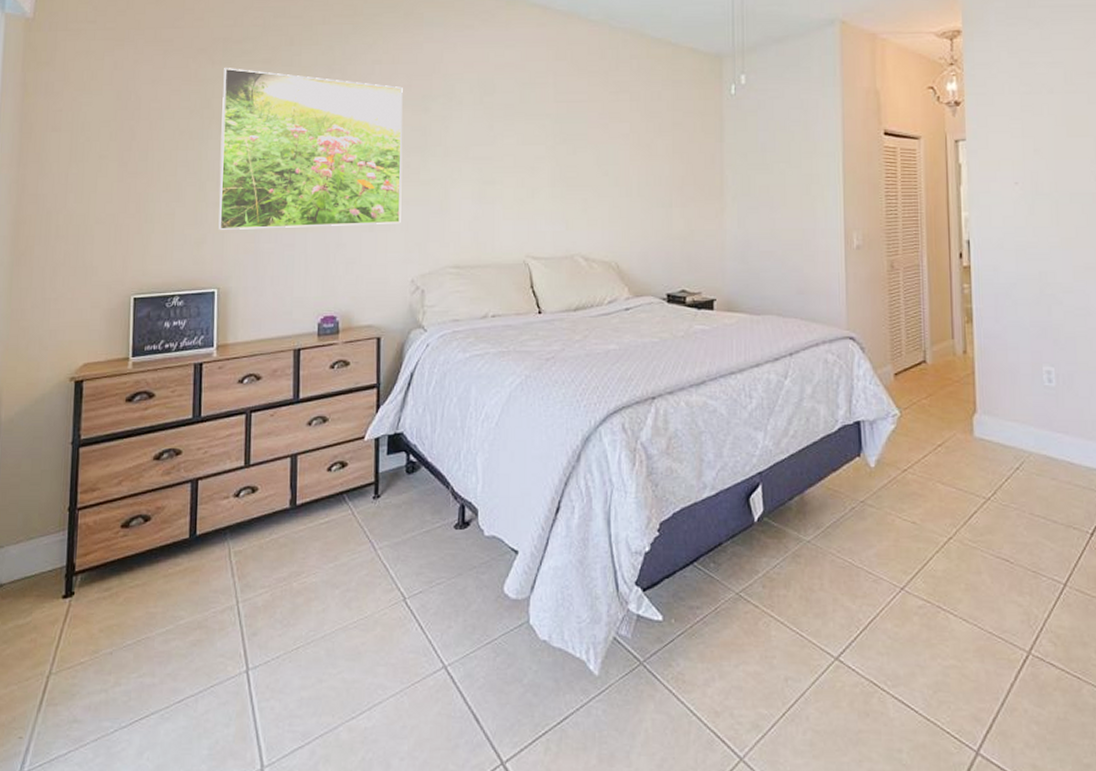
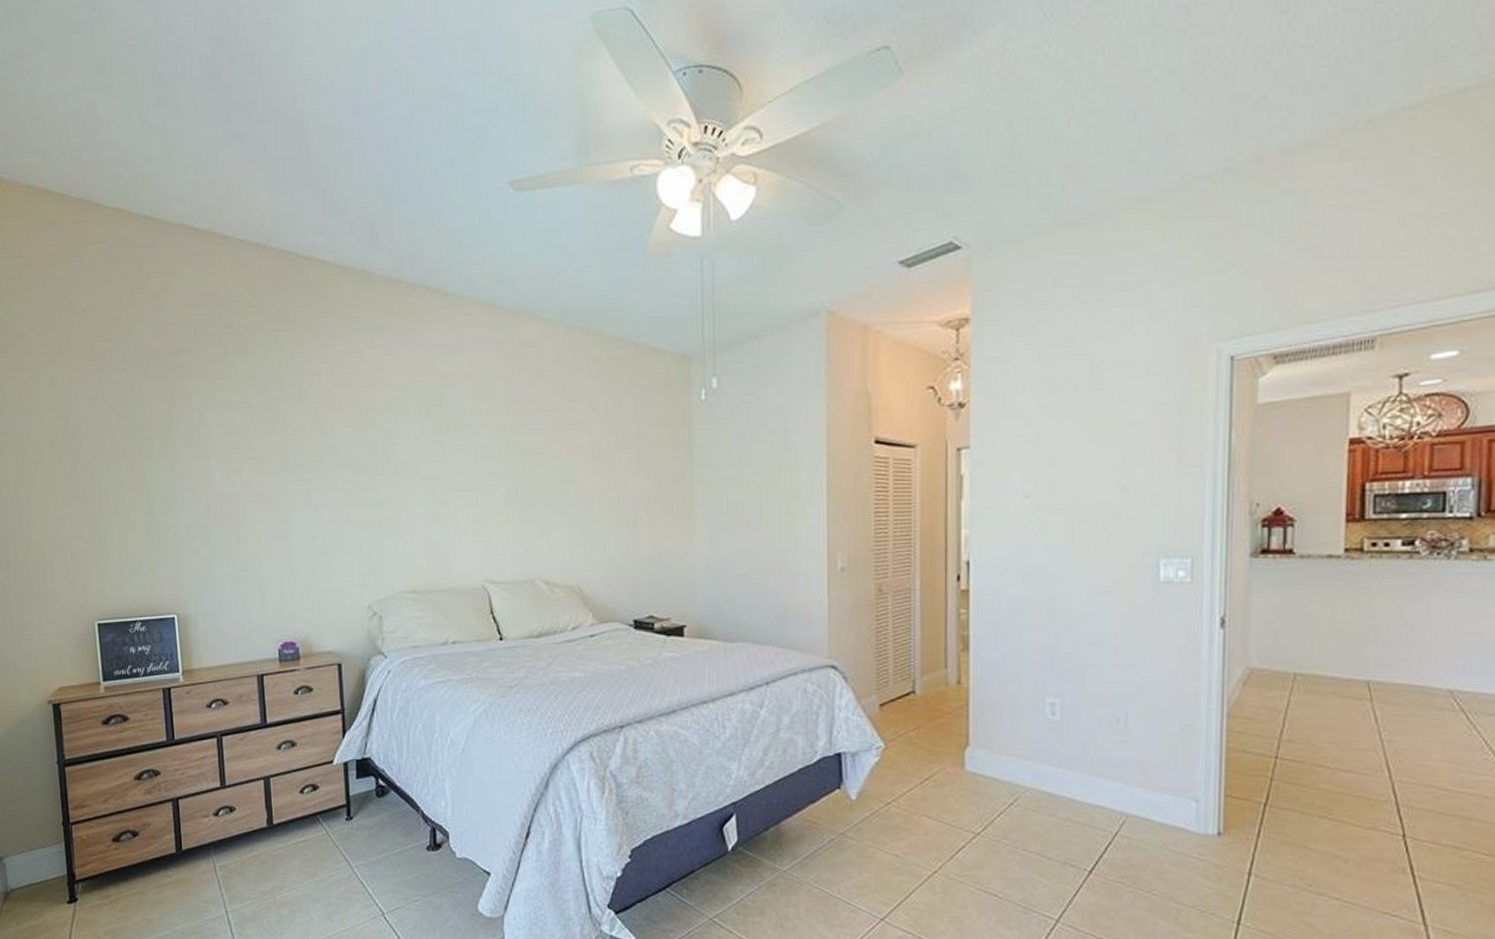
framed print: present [218,68,403,230] -> none [159,383,353,554]

